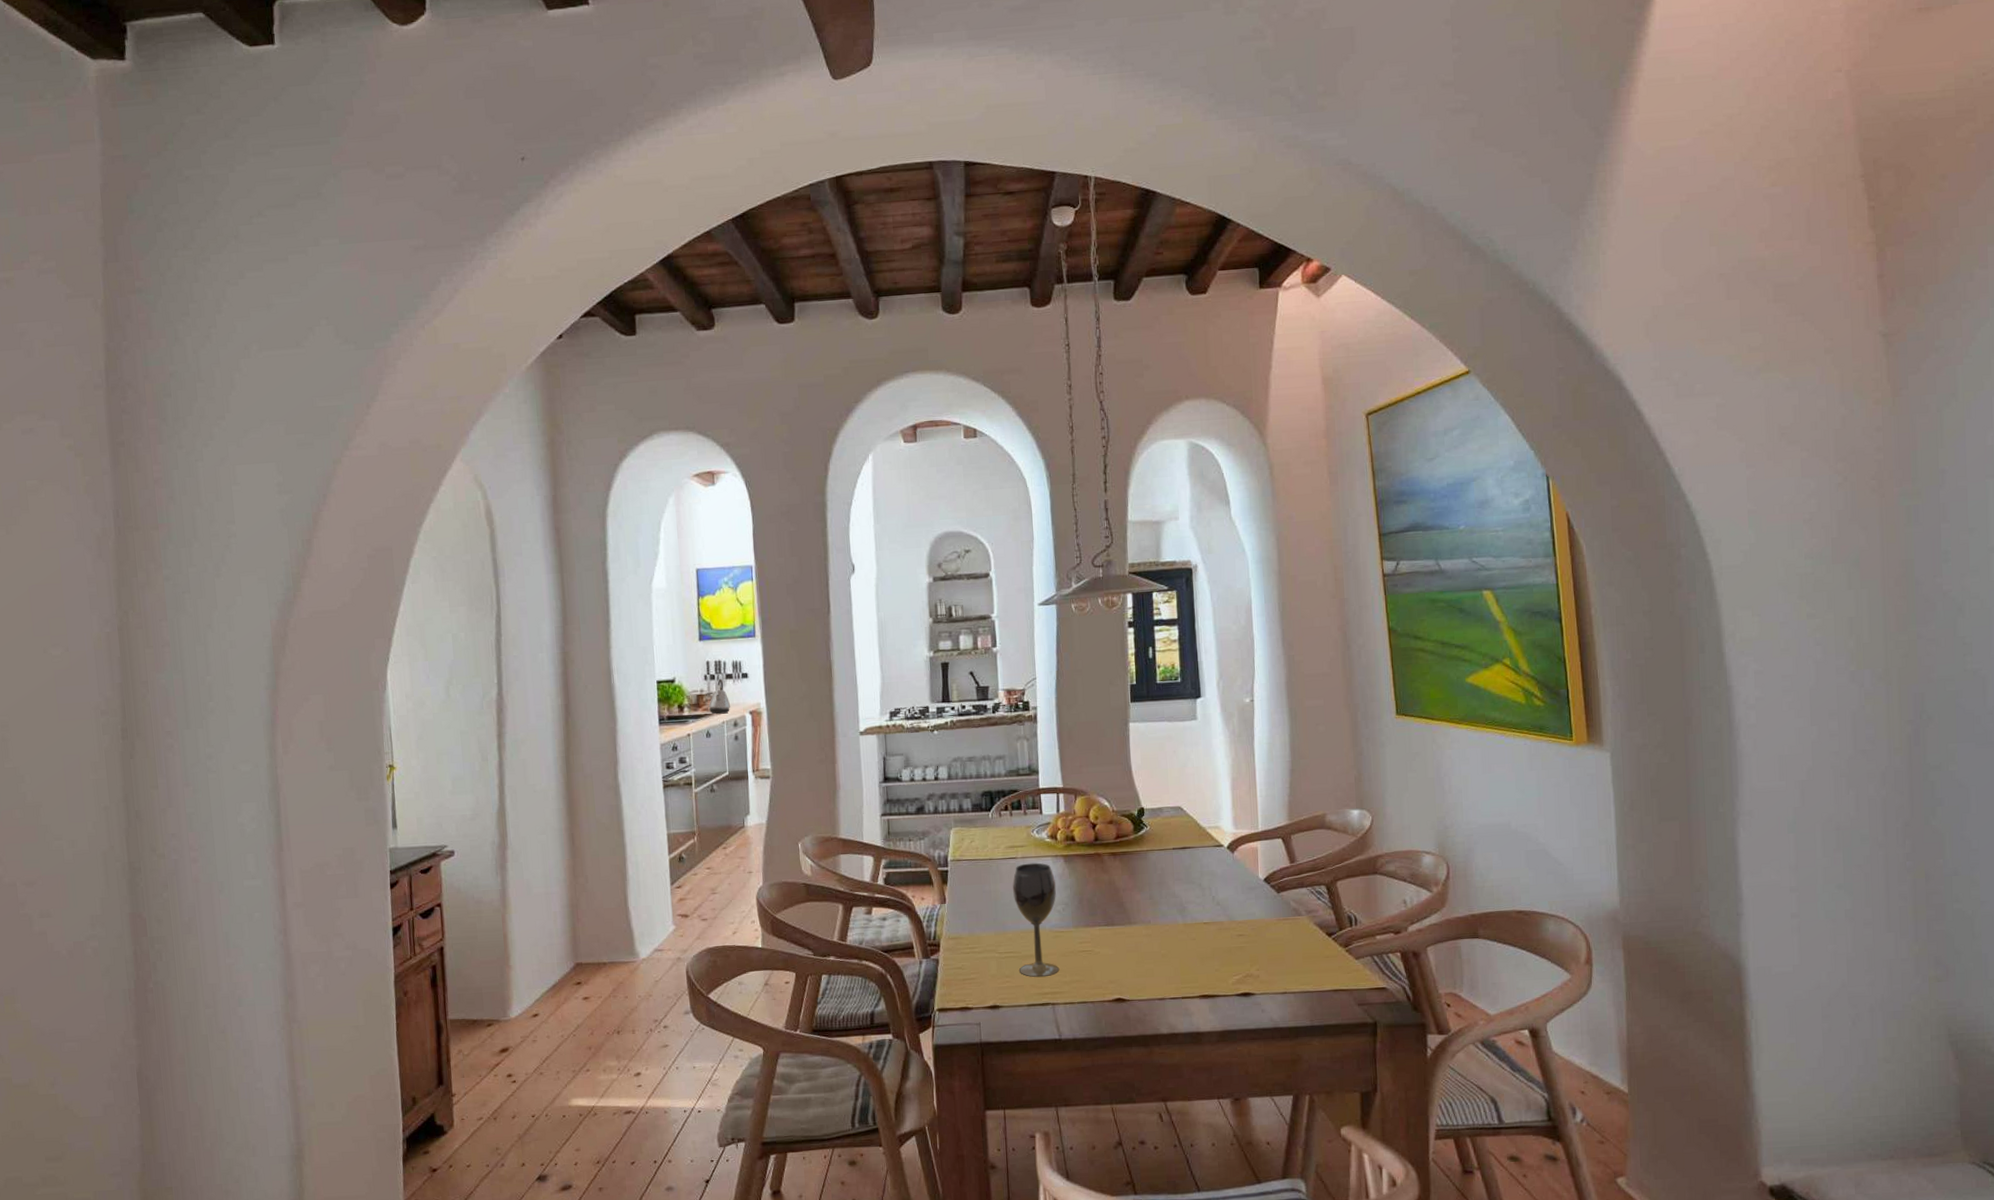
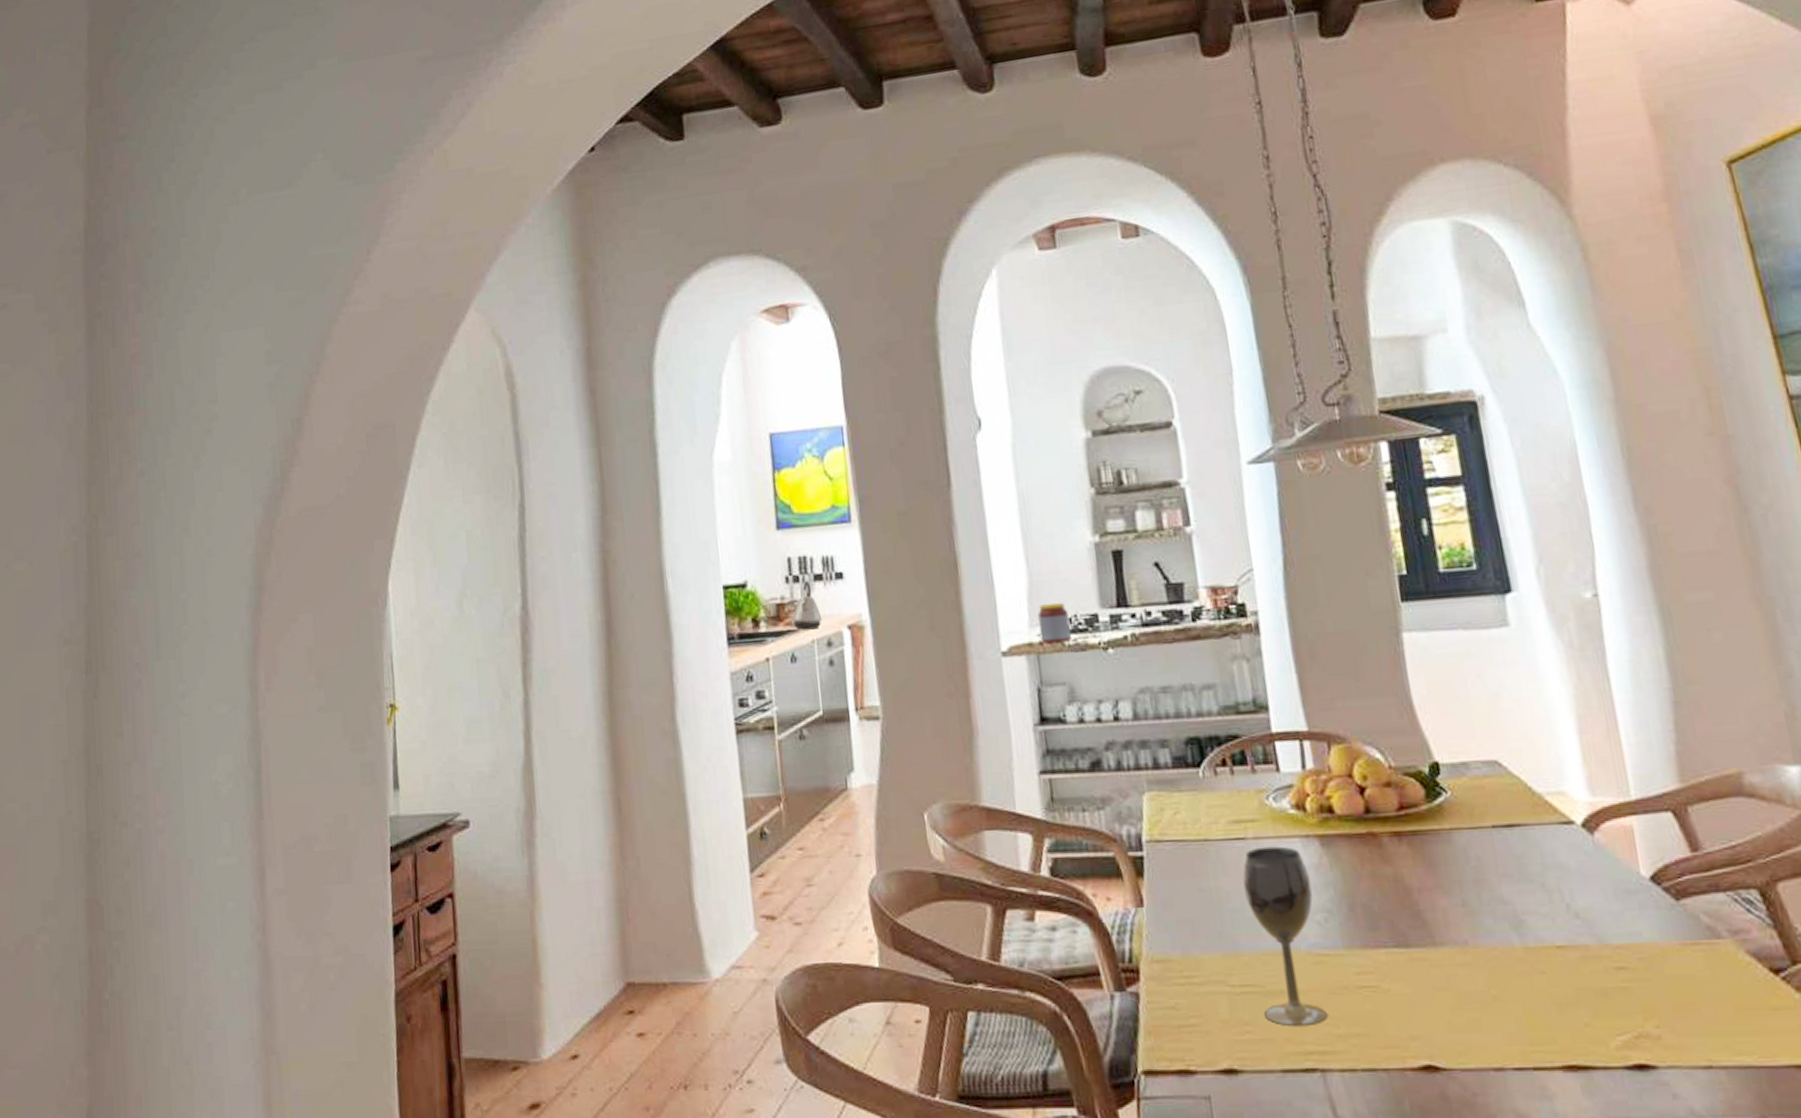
jar: none [887,698,910,728] -> present [1038,603,1072,645]

